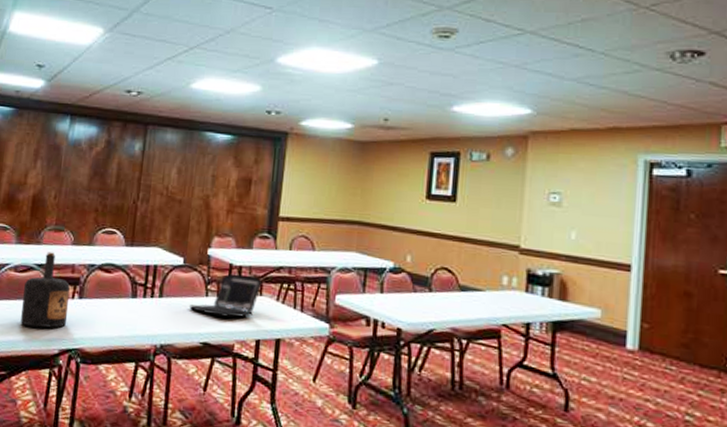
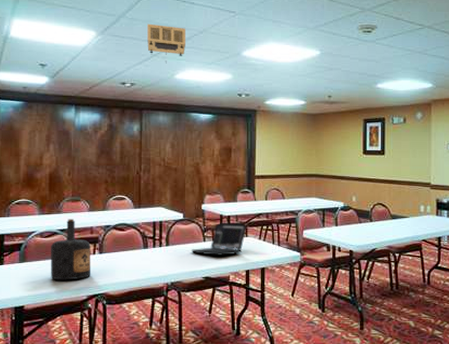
projector: none [161,20,209,70] -> present [147,23,185,64]

